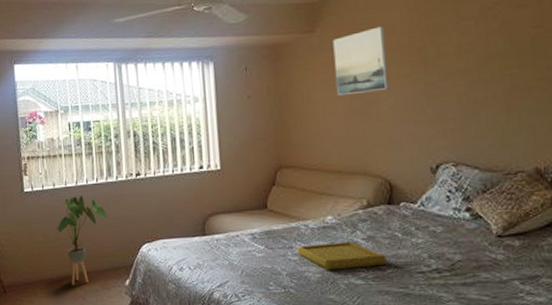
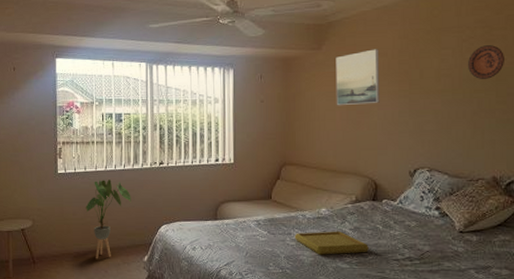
decorative plate: none [495,10,541,53] -> present [468,45,504,79]

